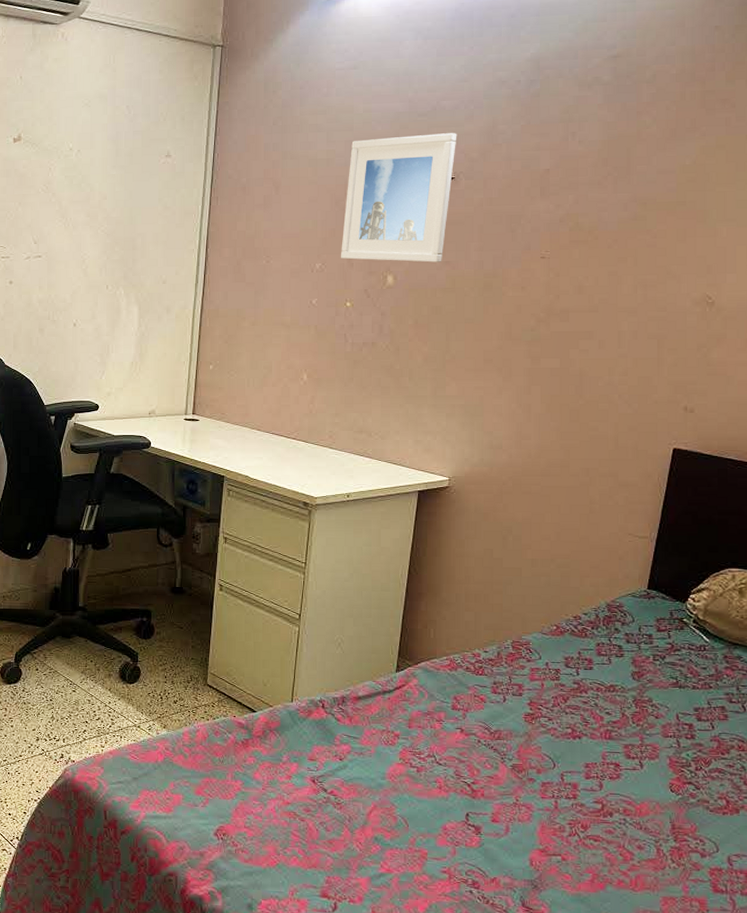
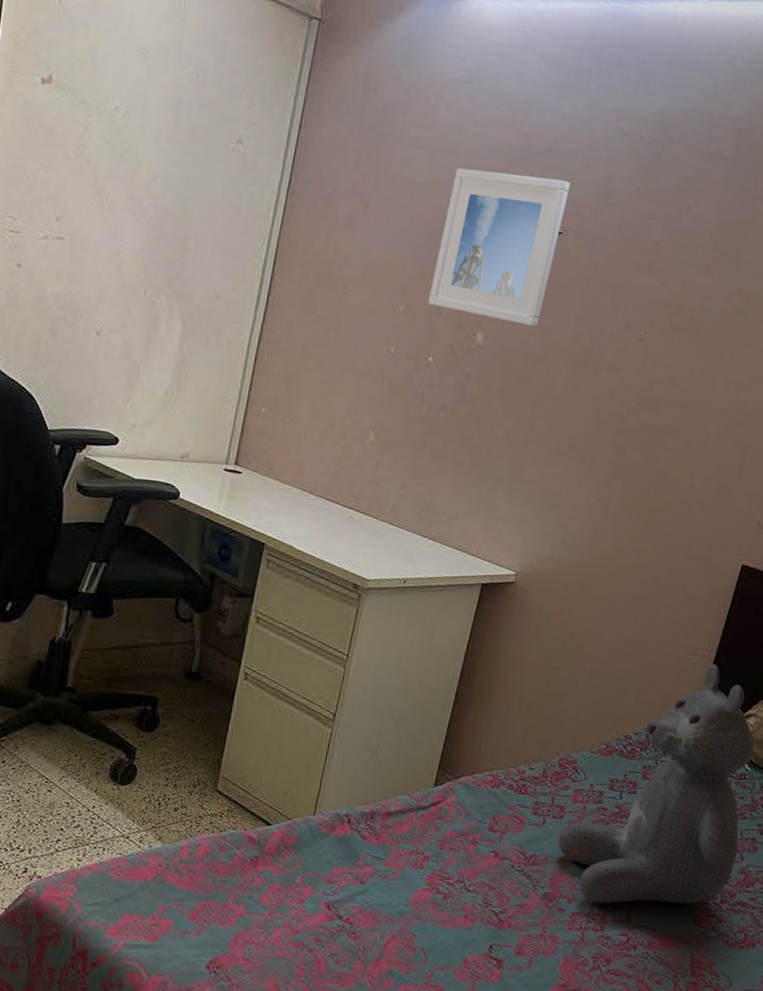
teddy bear: none [520,543,711,773] -> present [557,664,754,904]

